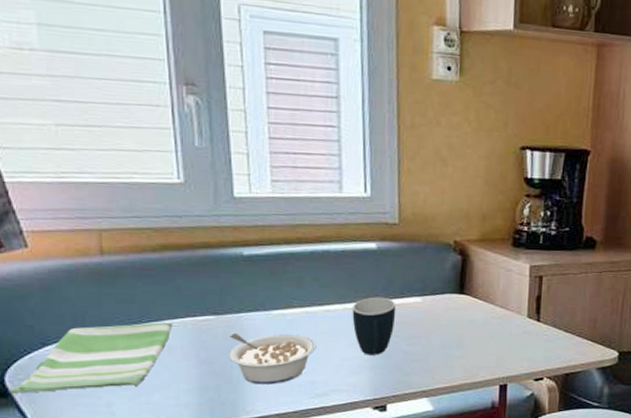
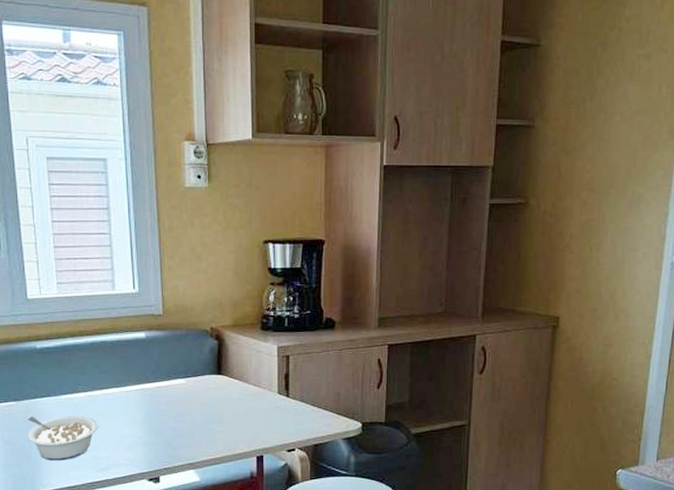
mug: present [352,297,396,355] -> none [127,380,164,432]

